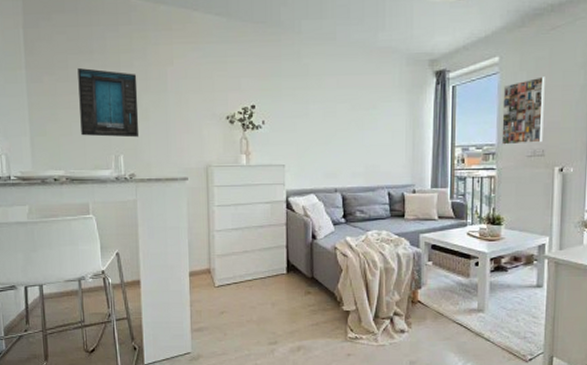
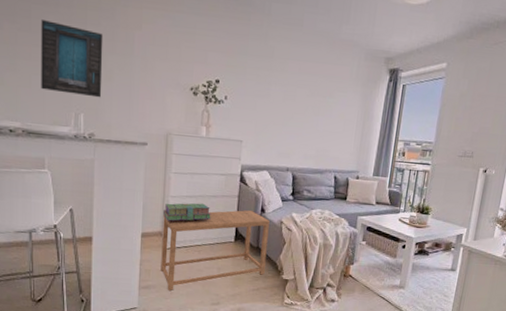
stack of books: none [210,235,259,257] -> present [163,203,211,221]
side table: none [210,238,323,331] -> present [160,210,270,291]
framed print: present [501,76,545,145] -> none [438,86,483,145]

